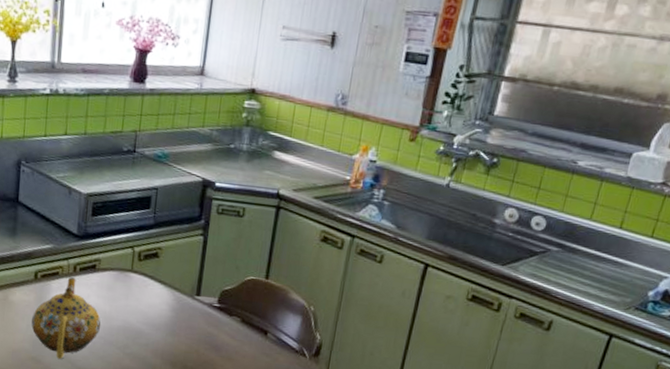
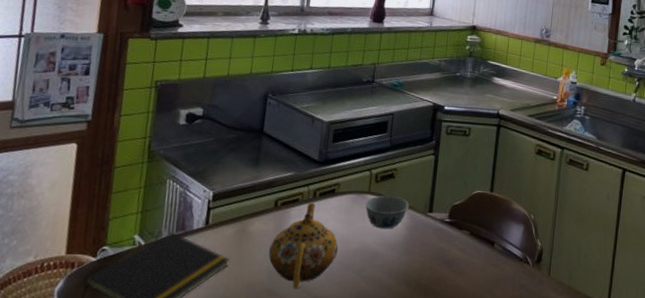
bowl: none [127,274,175,310] -> present [365,195,409,229]

